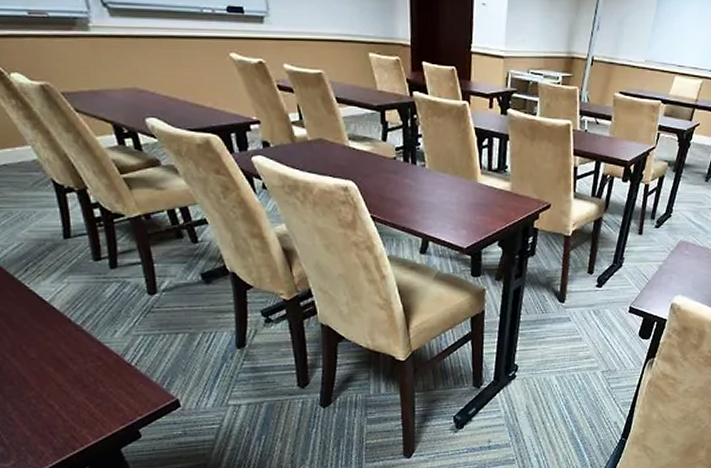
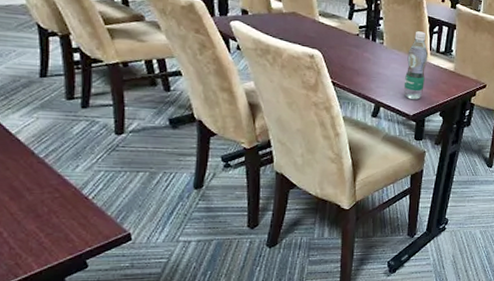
bottle: none [453,147,479,229] -> present [403,31,429,100]

